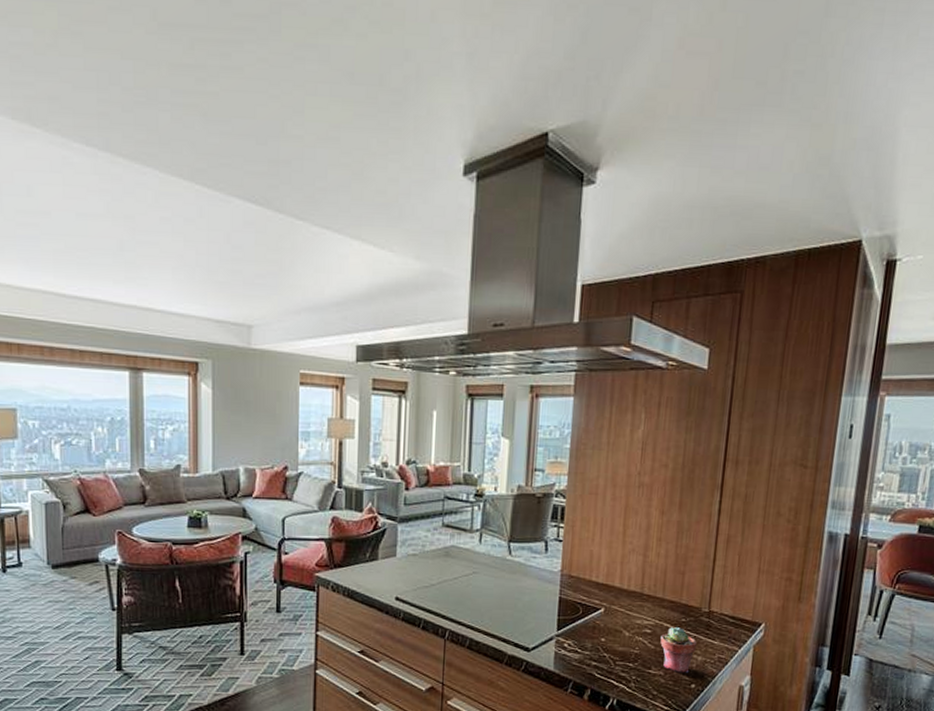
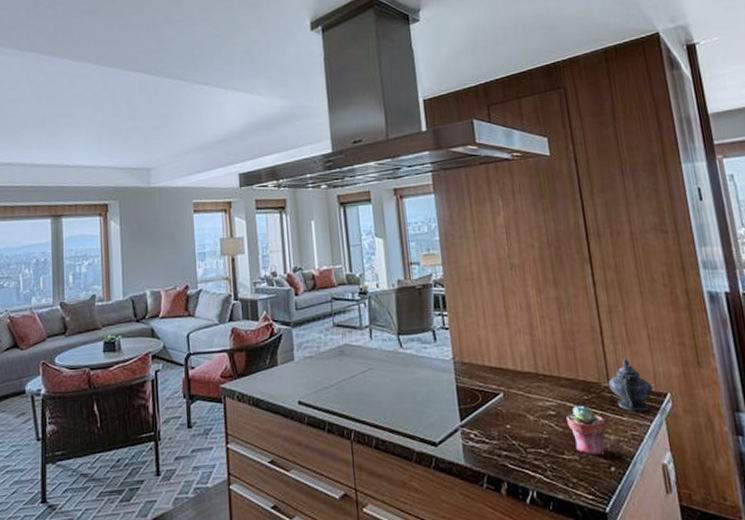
teapot: none [708,587,750,638] -> present [608,358,653,412]

